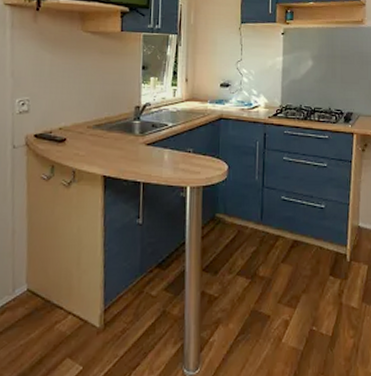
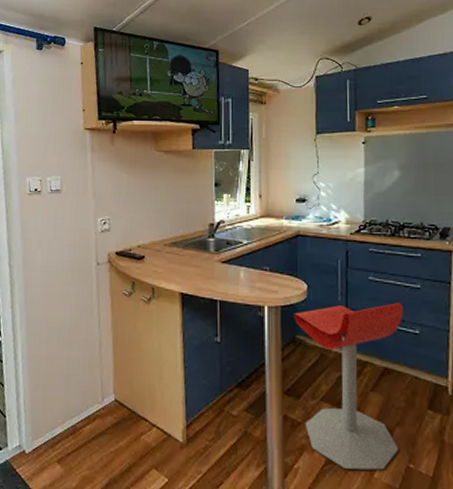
stool: none [214,180,312,337] -> present [294,303,403,470]

